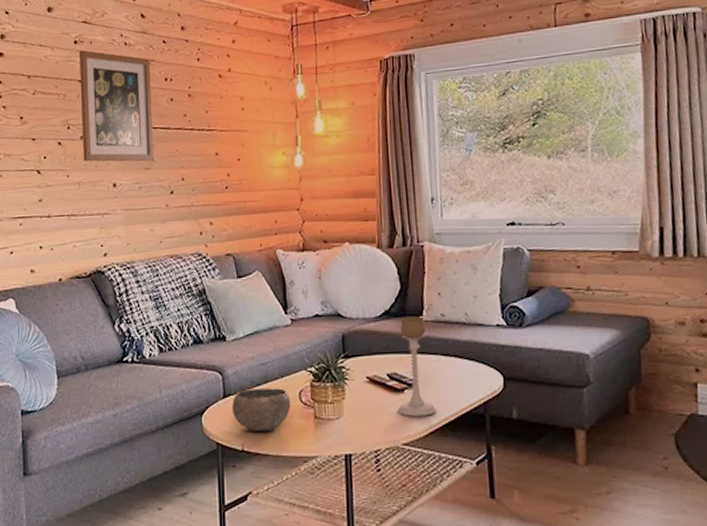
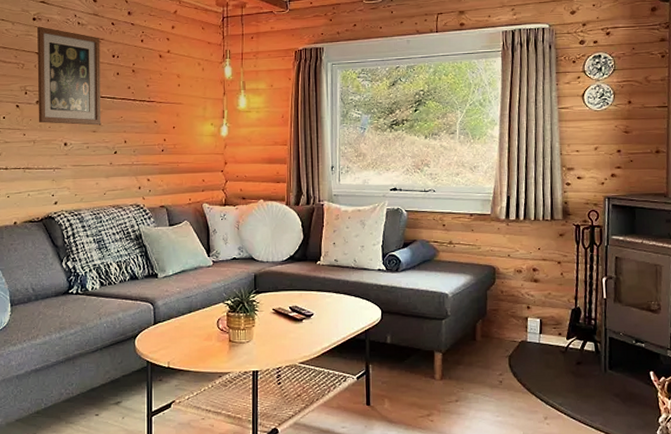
bowl: present [231,388,291,432] -> none [160,317,210,352]
candle holder: present [397,315,437,417] -> none [296,260,328,341]

